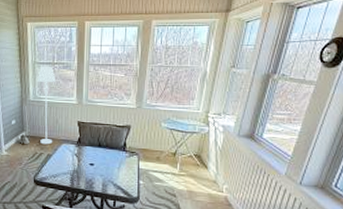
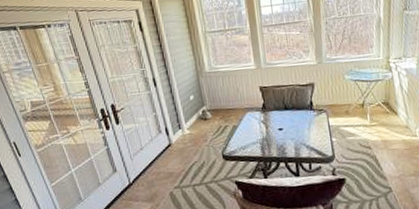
floor lamp: present [37,66,55,145] -> none [210,33,237,117]

